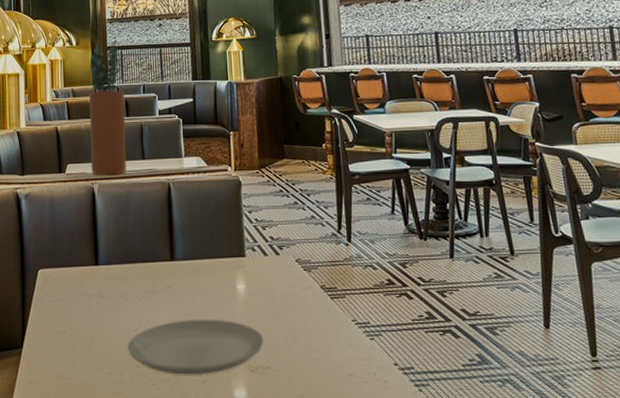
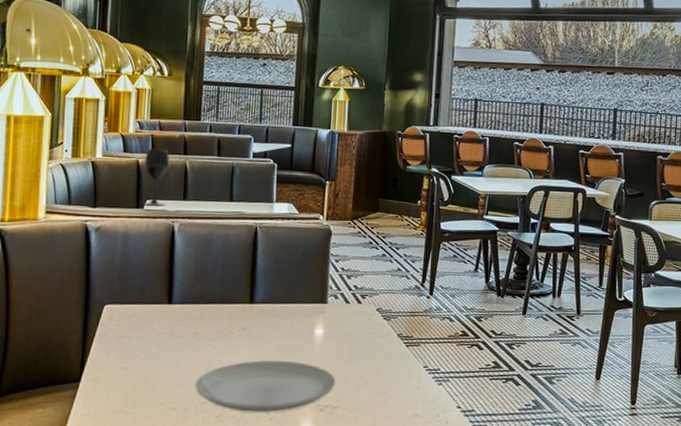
wine glass: none [62,114,84,170] -> present [144,148,169,206]
vase: present [89,35,127,176] -> none [172,69,218,215]

